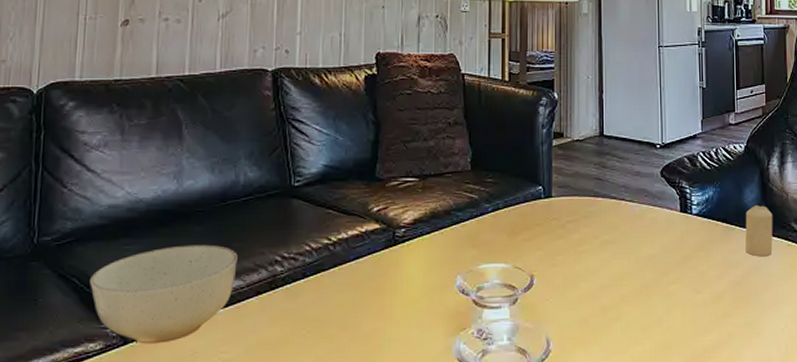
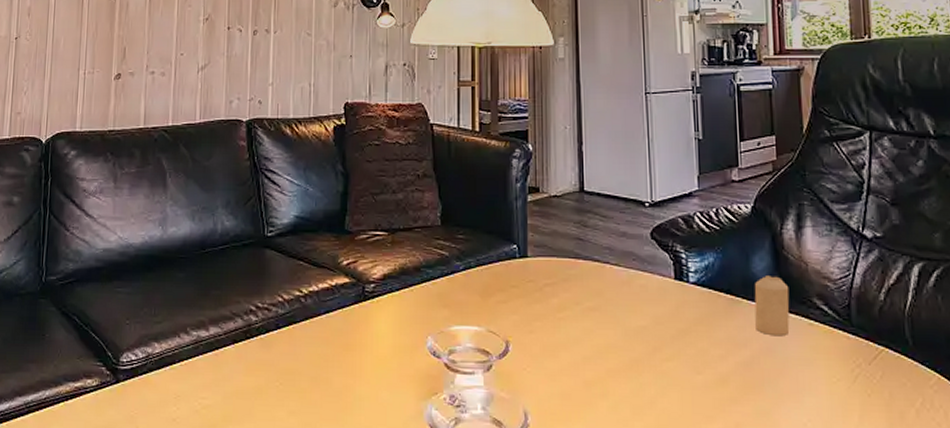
bowl: present [90,244,238,344] -> none [88,290,216,385]

